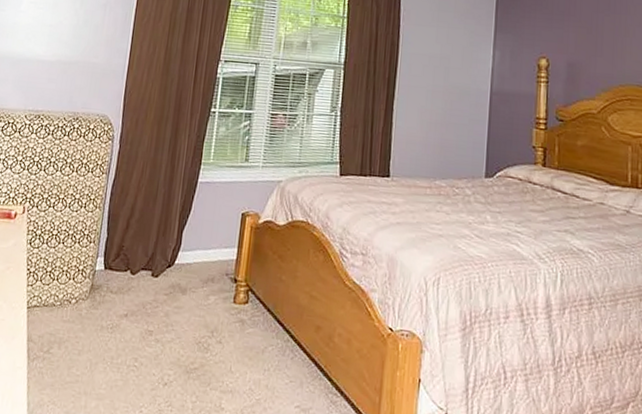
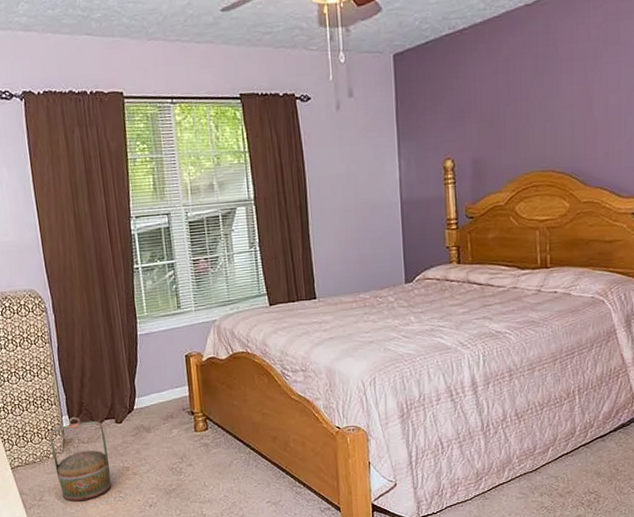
decorative basket: none [72,259,138,363] -> present [49,416,112,501]

